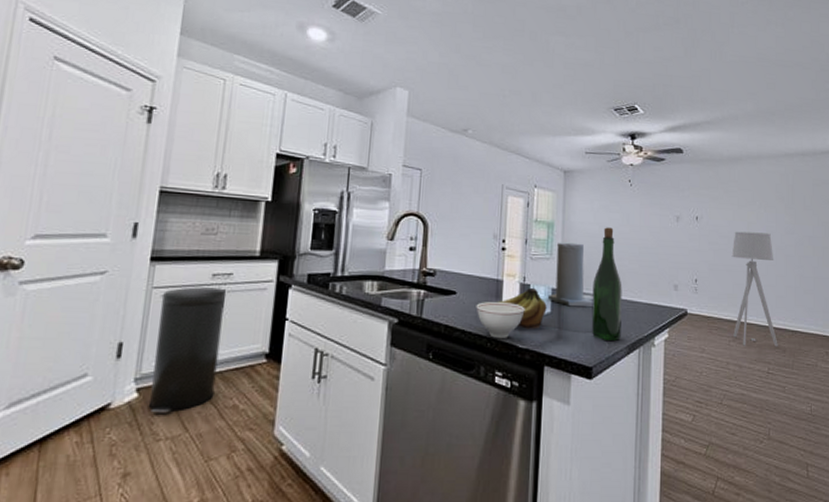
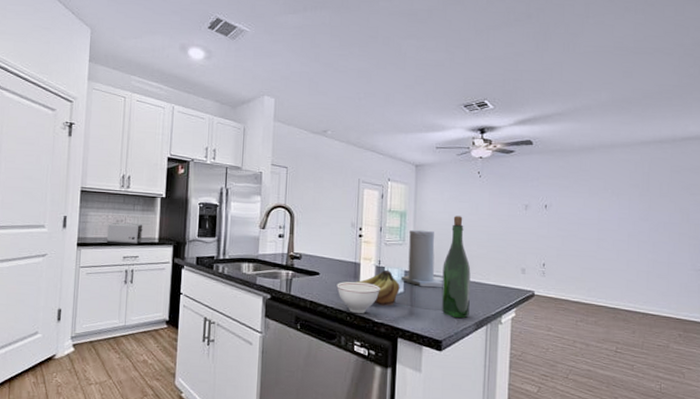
pedal bin: present [148,287,226,413] -> none [82,267,134,364]
toaster: none [190,232,241,260] -> present [106,223,143,246]
floor lamp: present [731,231,778,347] -> none [581,218,627,328]

